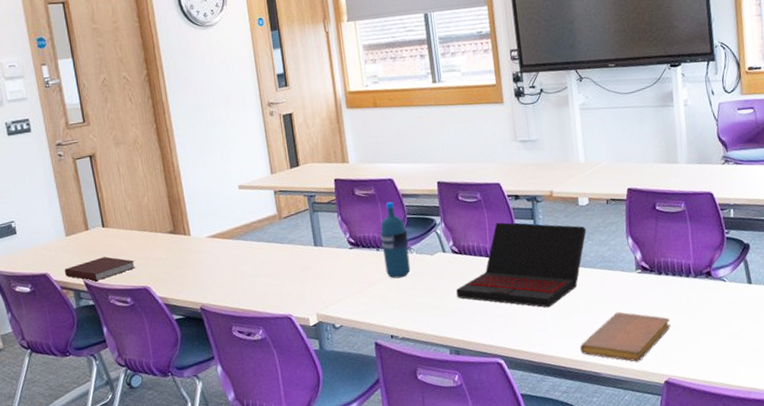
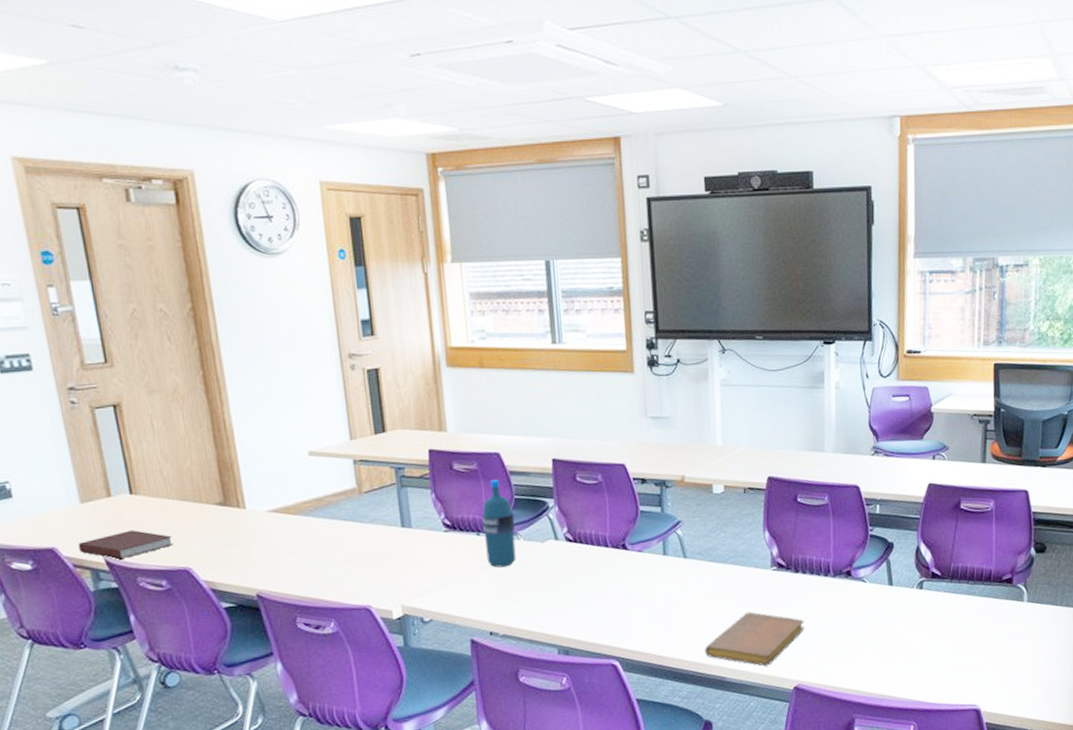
laptop: present [456,222,586,308] -> none [568,508,719,606]

